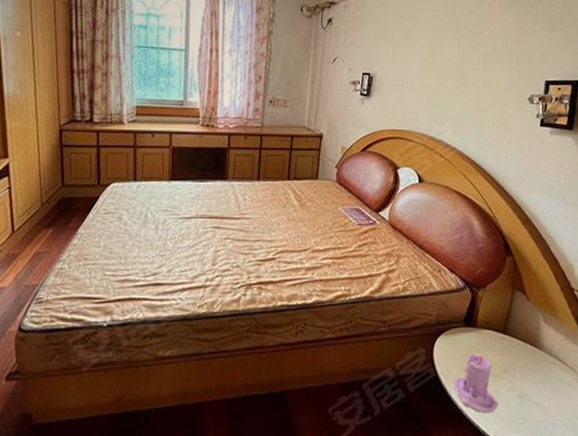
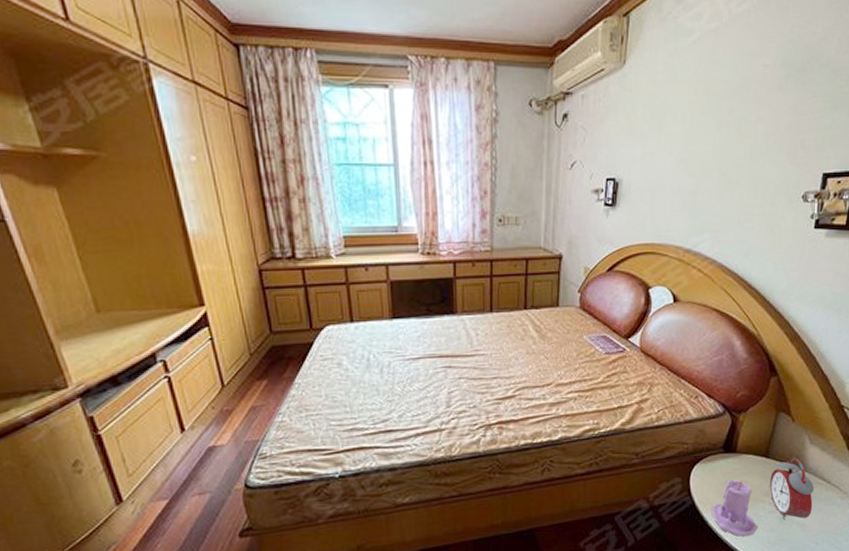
alarm clock: none [509,336,551,399] -> present [770,458,815,520]

